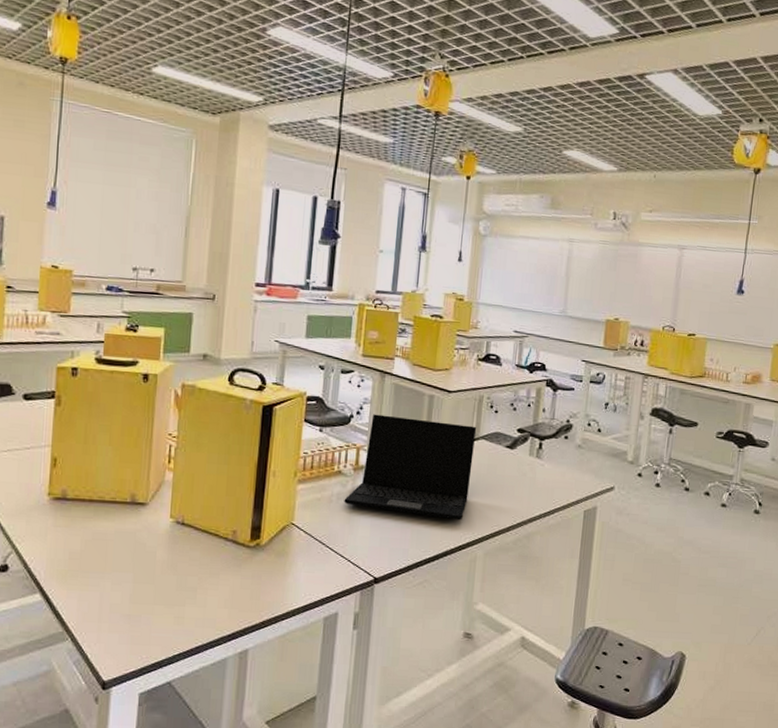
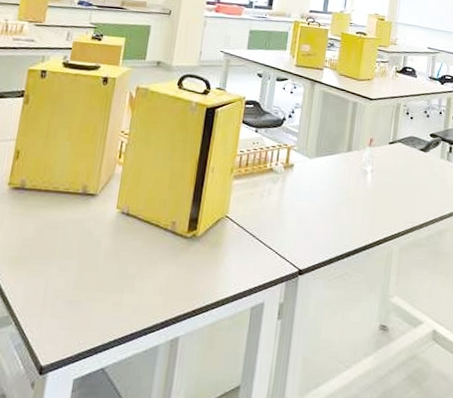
laptop: present [344,414,477,521] -> none [274,118,395,217]

